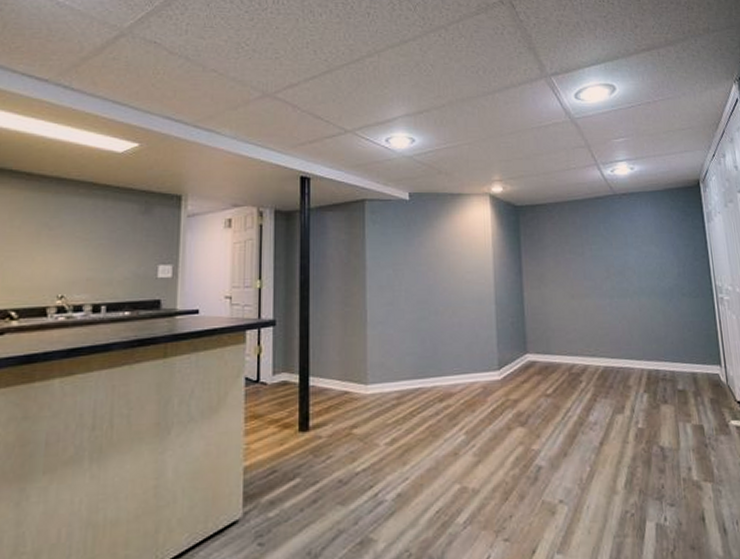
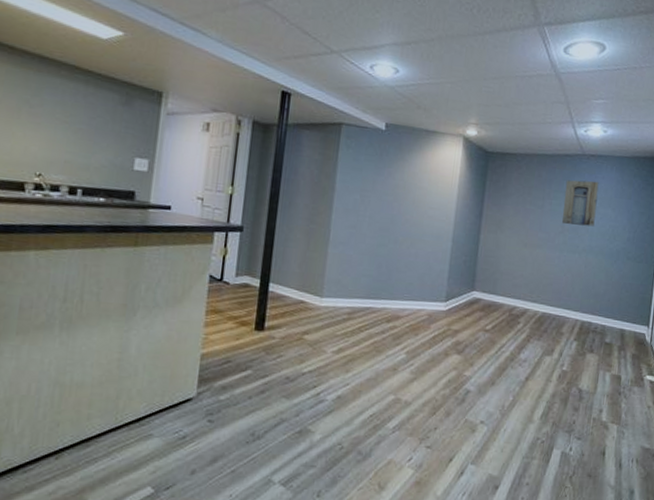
wall art: none [602,219,640,268] -> present [562,180,599,227]

